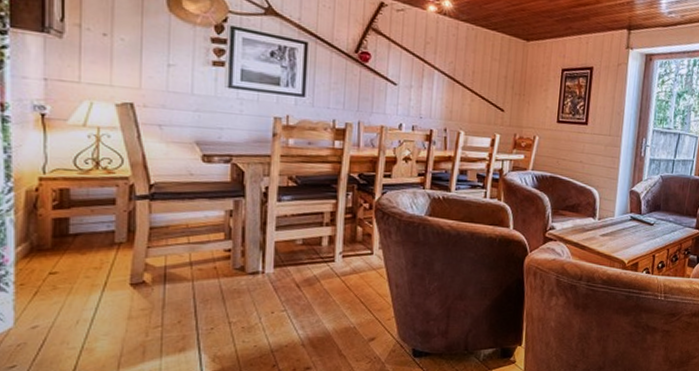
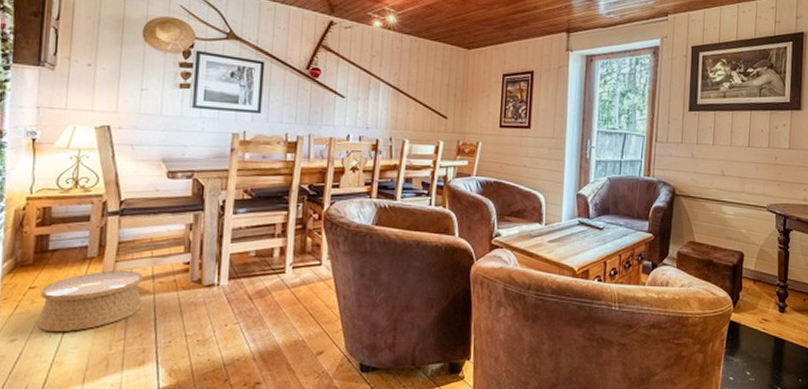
woven basket: none [62,256,180,319] -> present [37,270,142,333]

